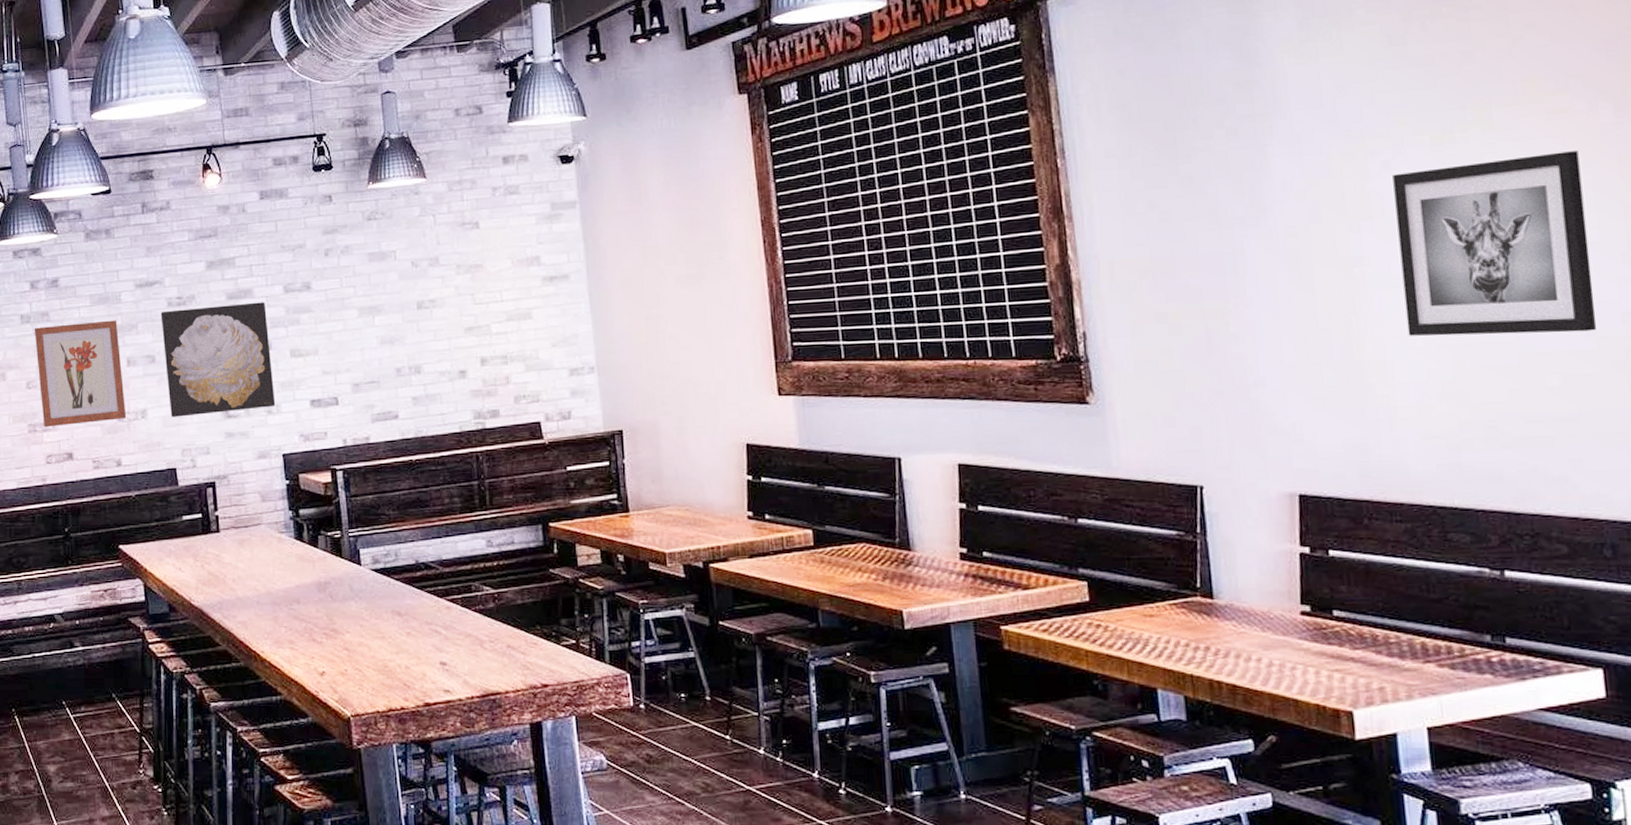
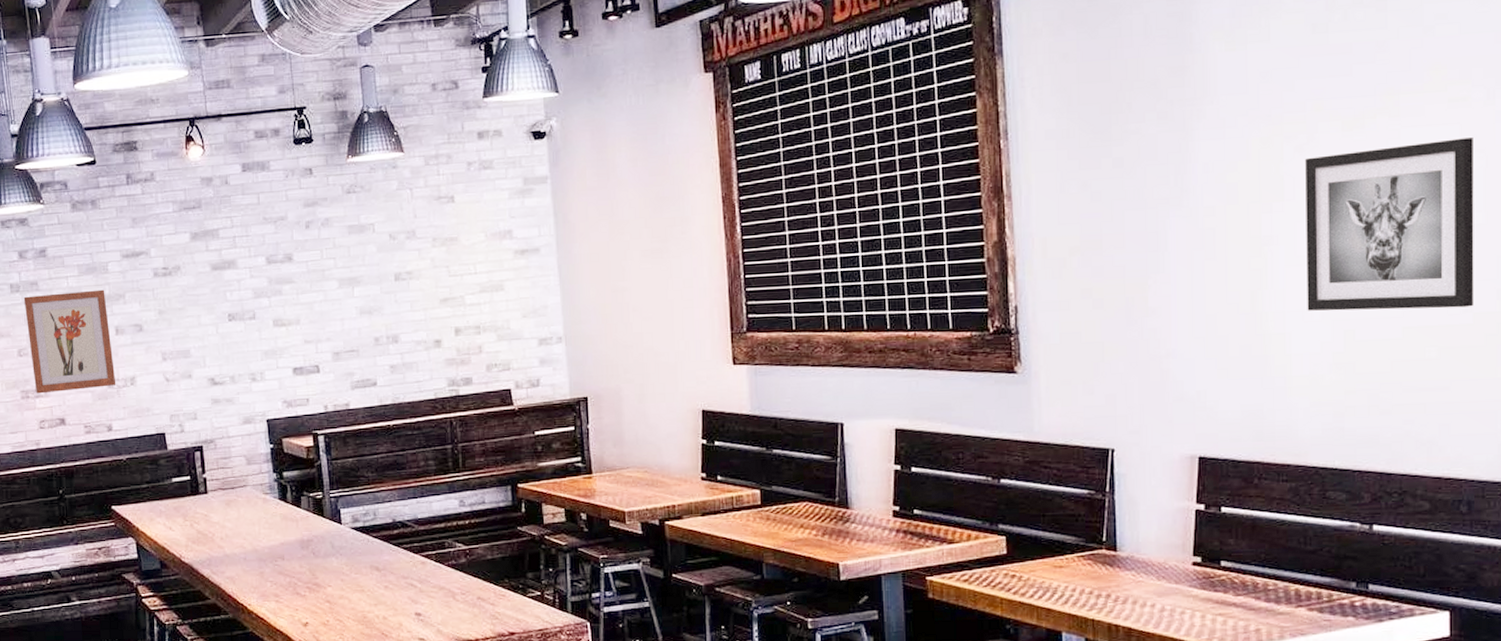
wall art: present [160,302,276,418] -> none [147,272,260,384]

